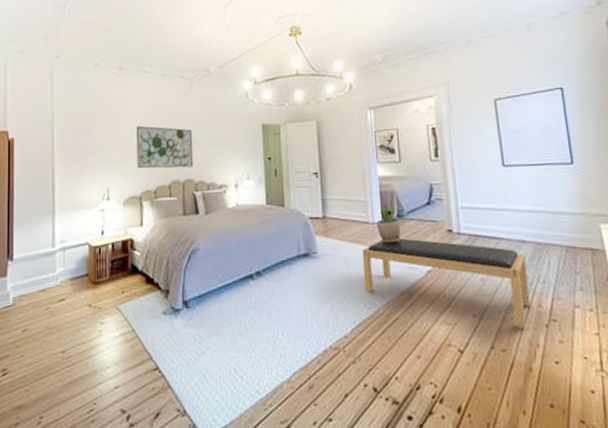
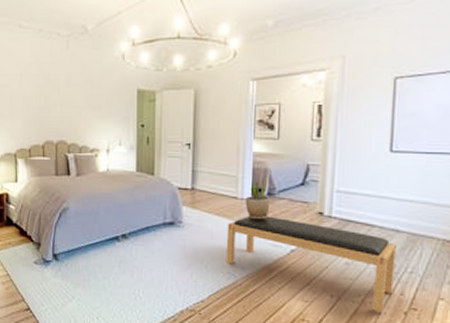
wall art: present [136,125,194,169] -> none [12,83,67,129]

